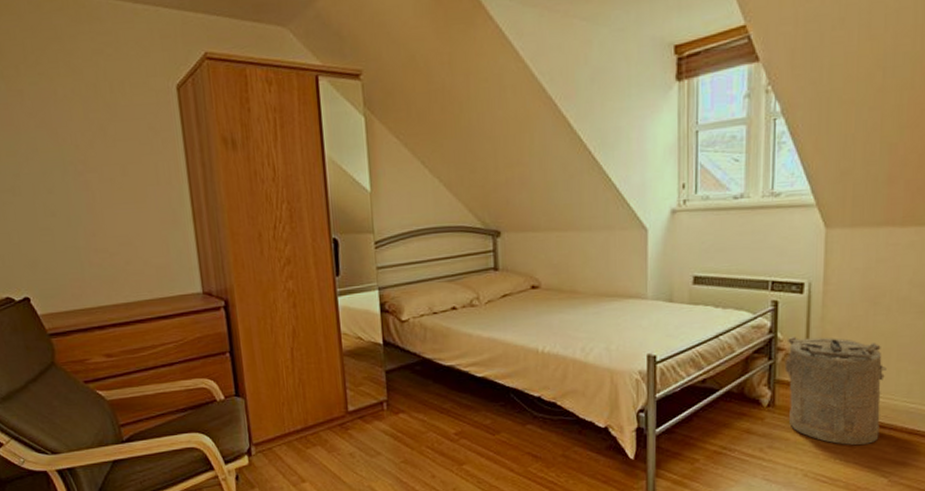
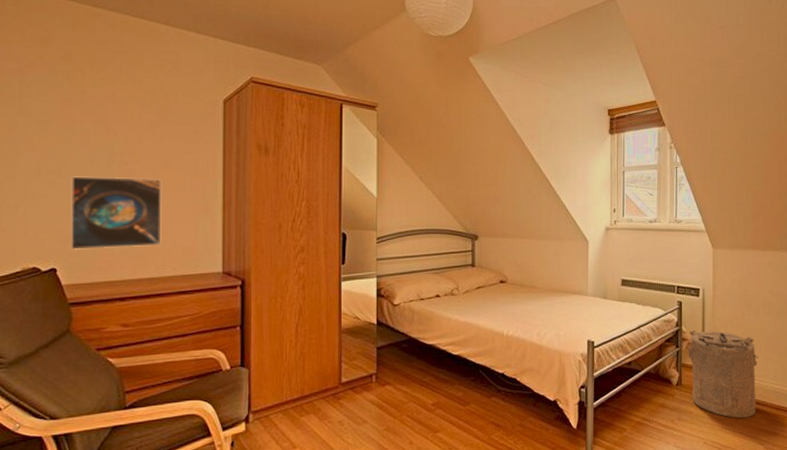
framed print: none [27,188,133,276] -> present [71,176,162,250]

